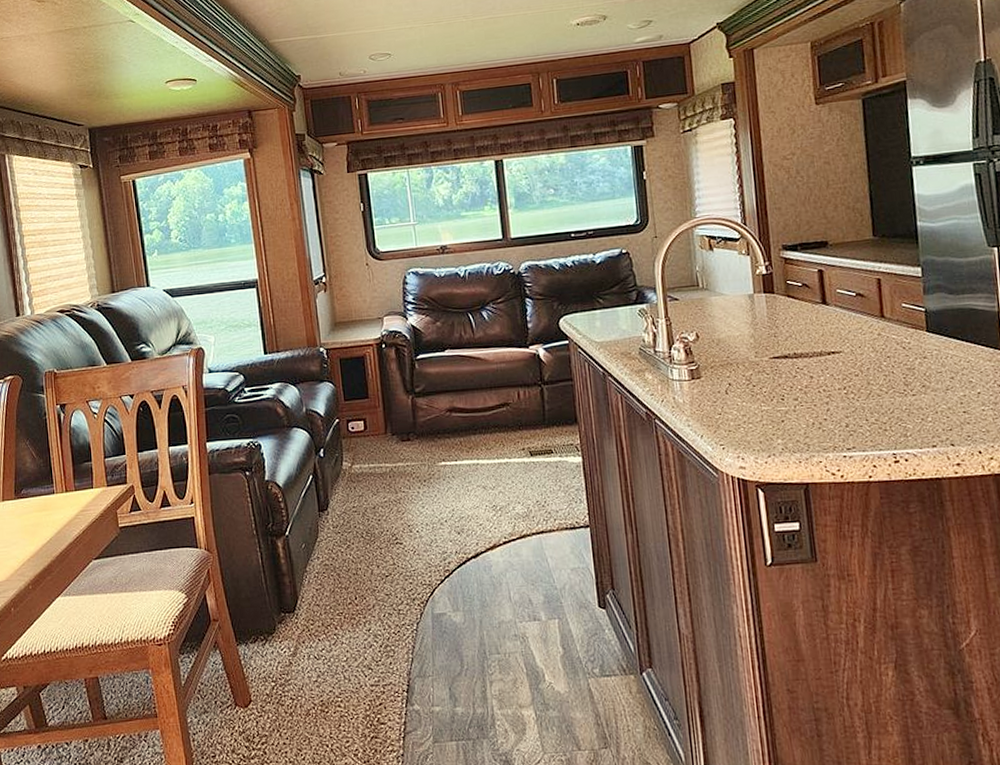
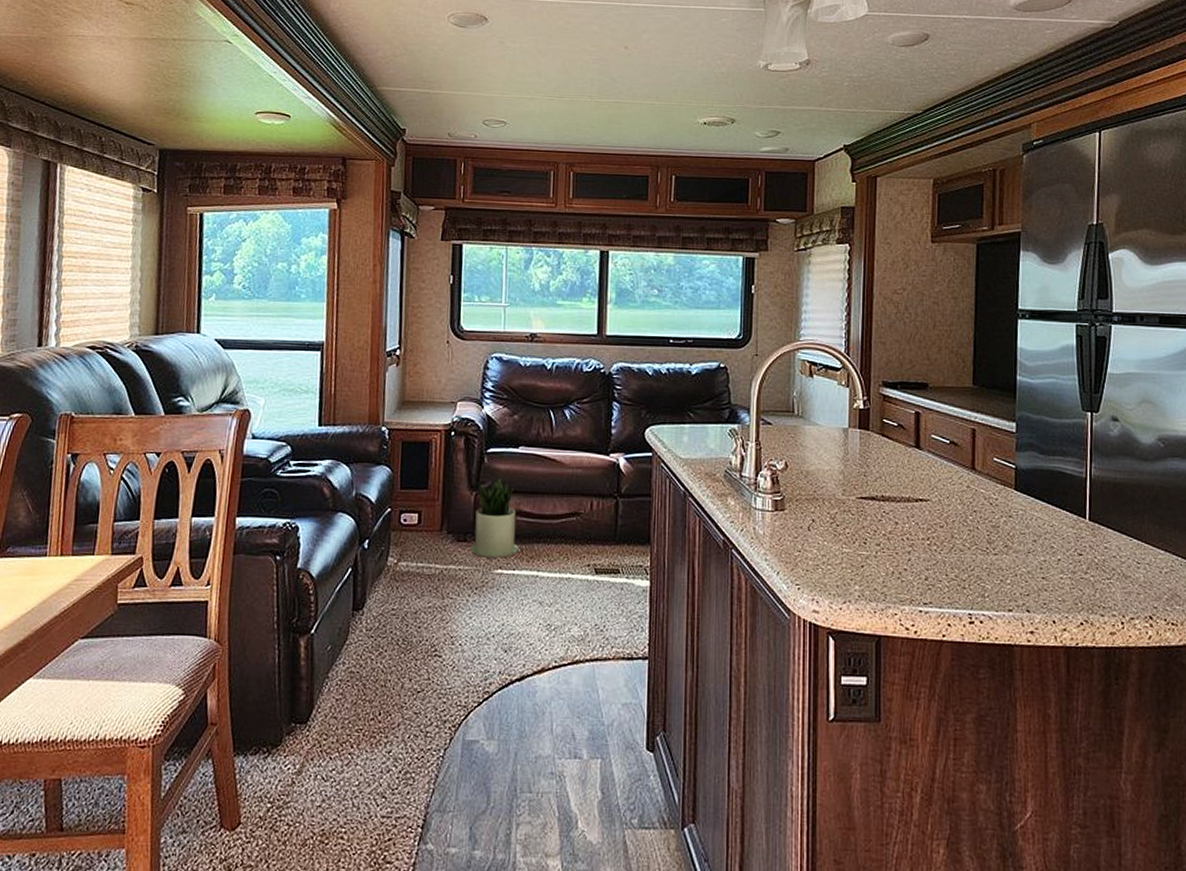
planter: none [412,381,458,453] -> present [469,479,519,558]

